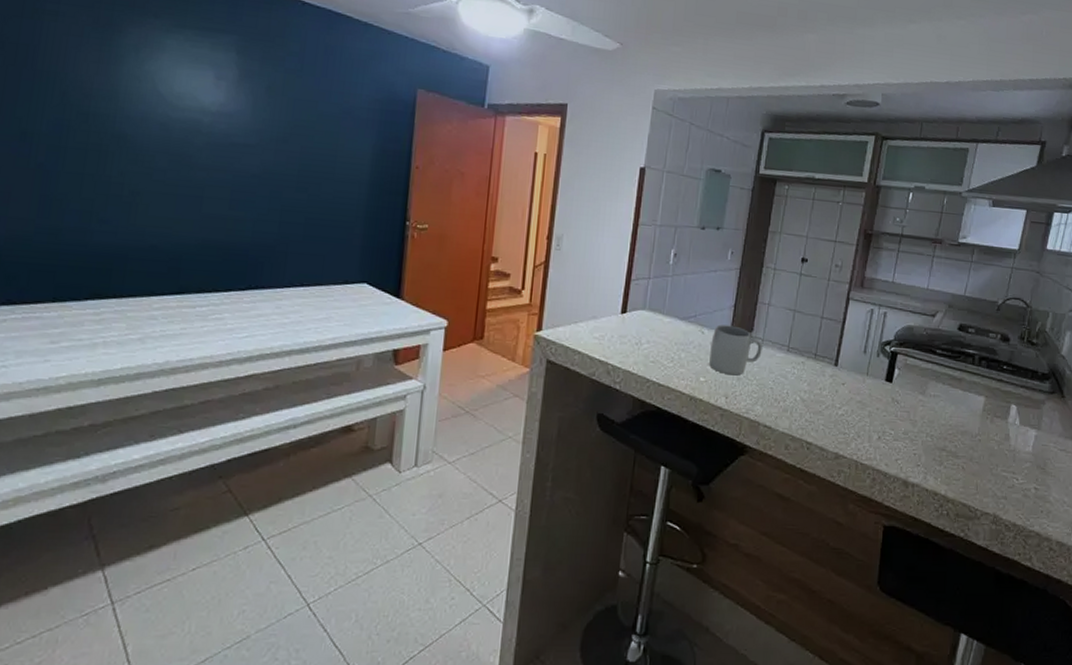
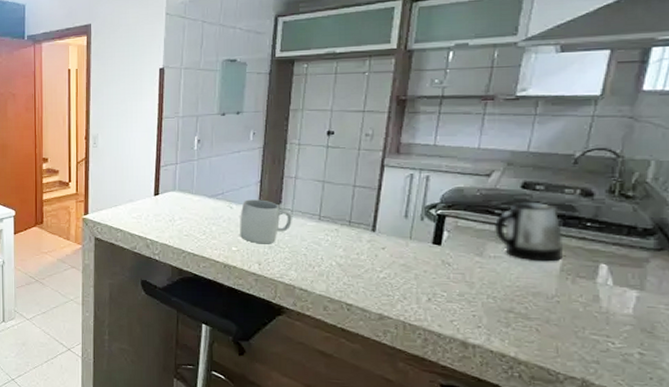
kettle: none [936,343,986,402] -> present [495,201,563,262]

